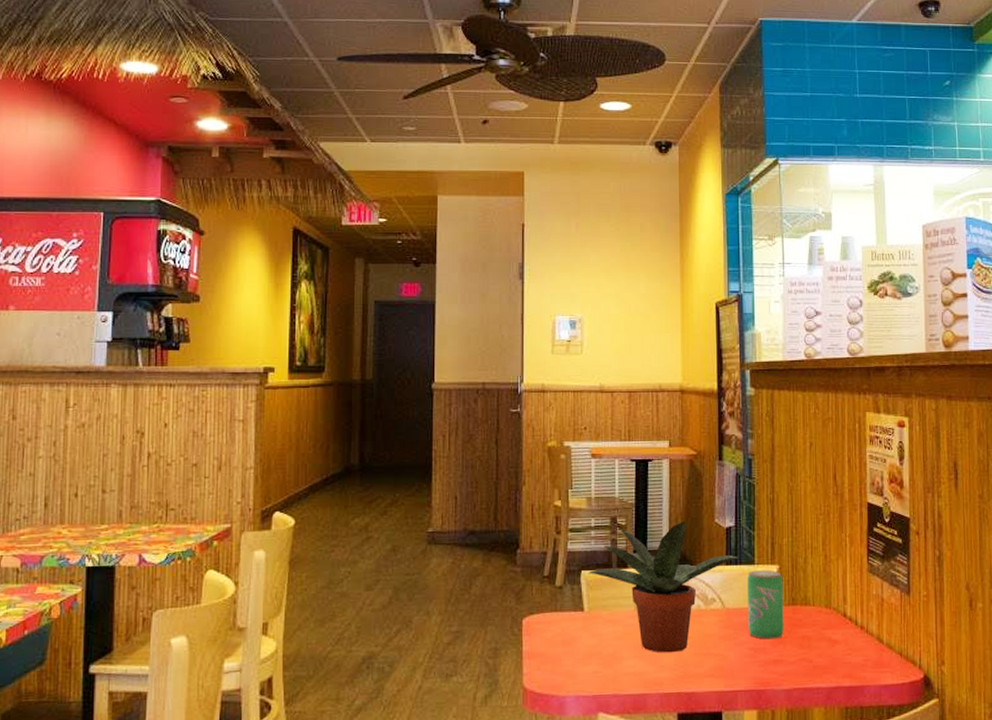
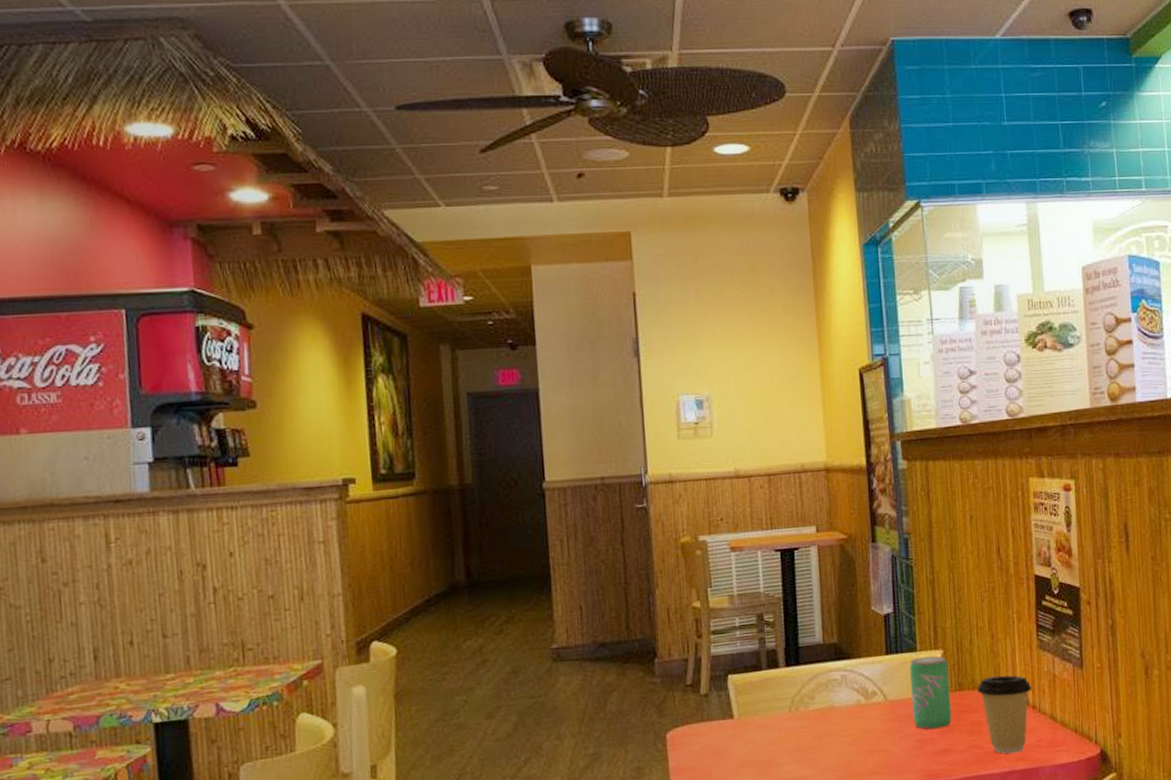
potted plant: present [588,522,740,653] -> none [735,612,901,755]
coffee cup: none [809,594,861,670] -> present [977,675,1033,754]

